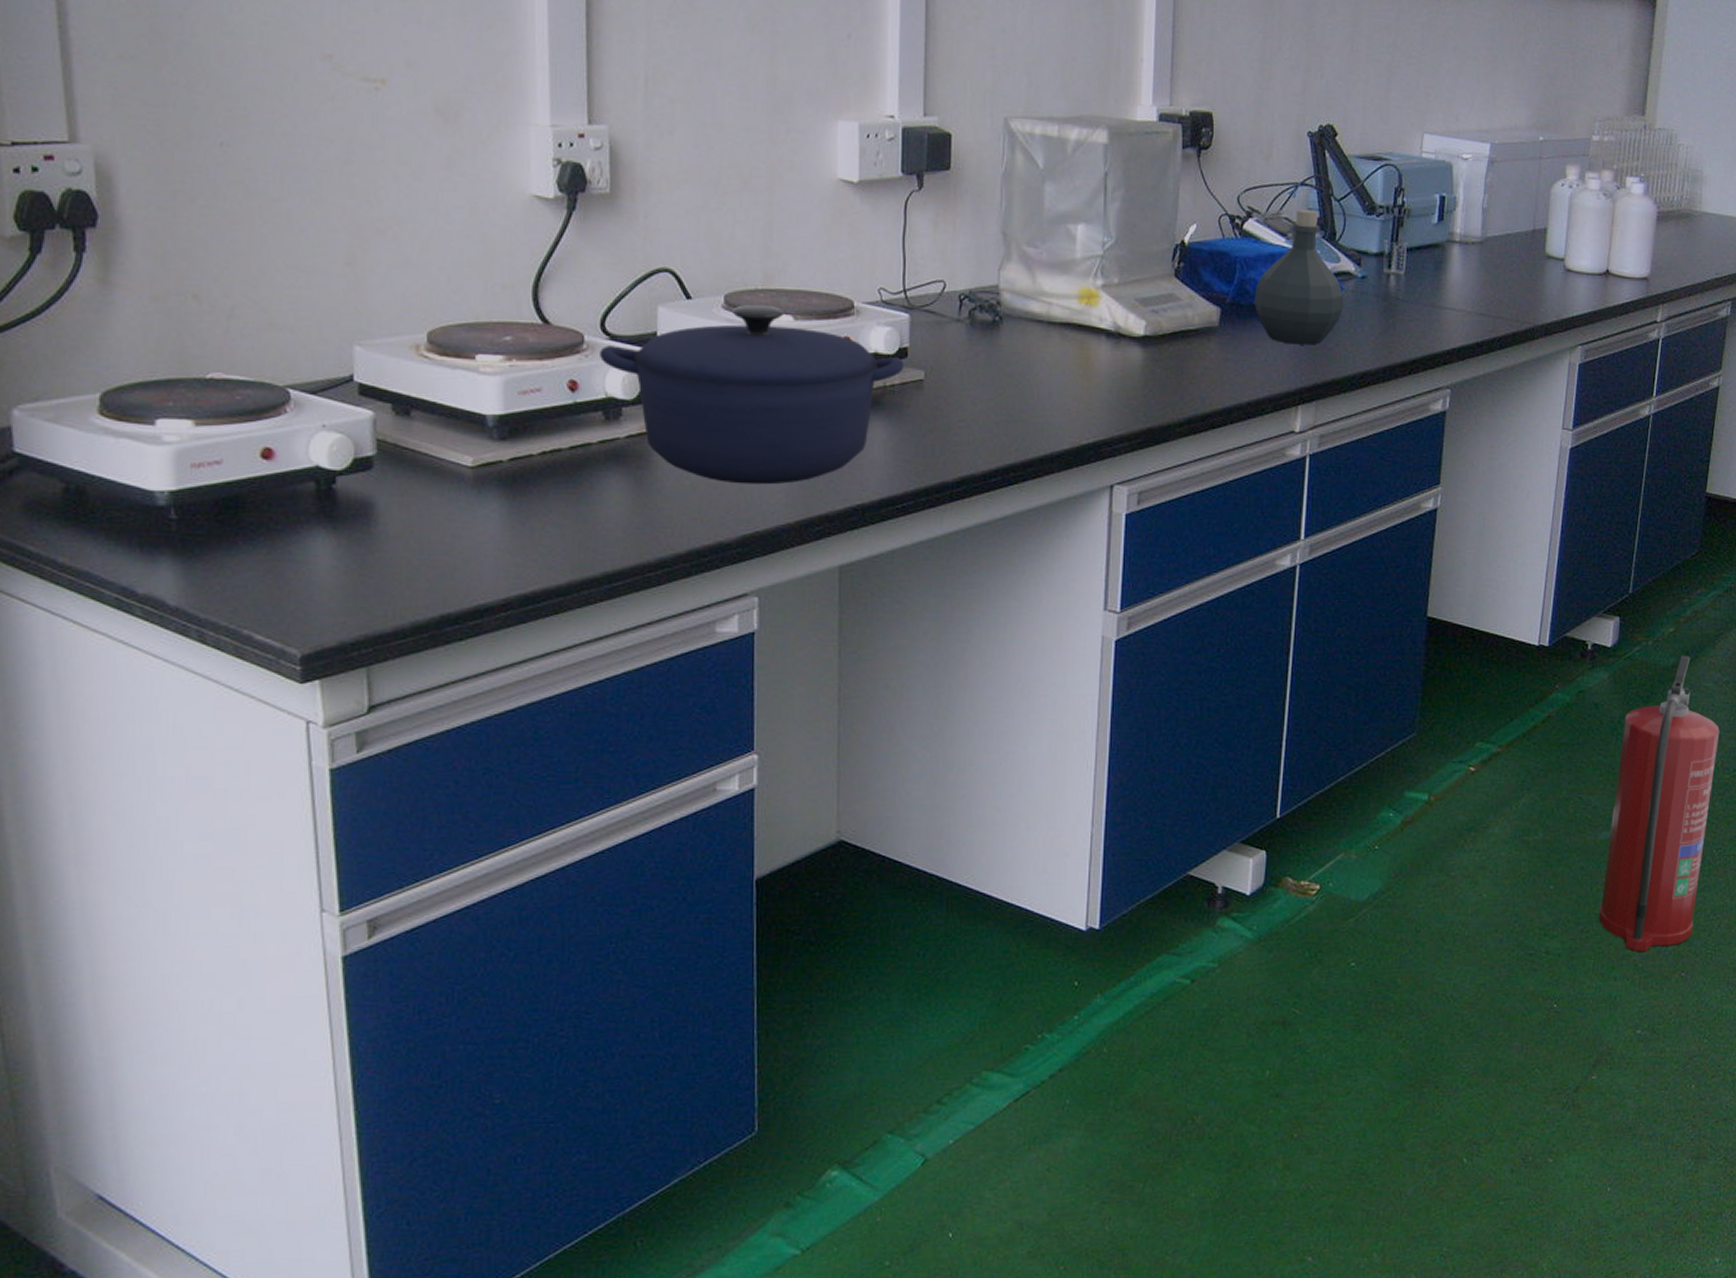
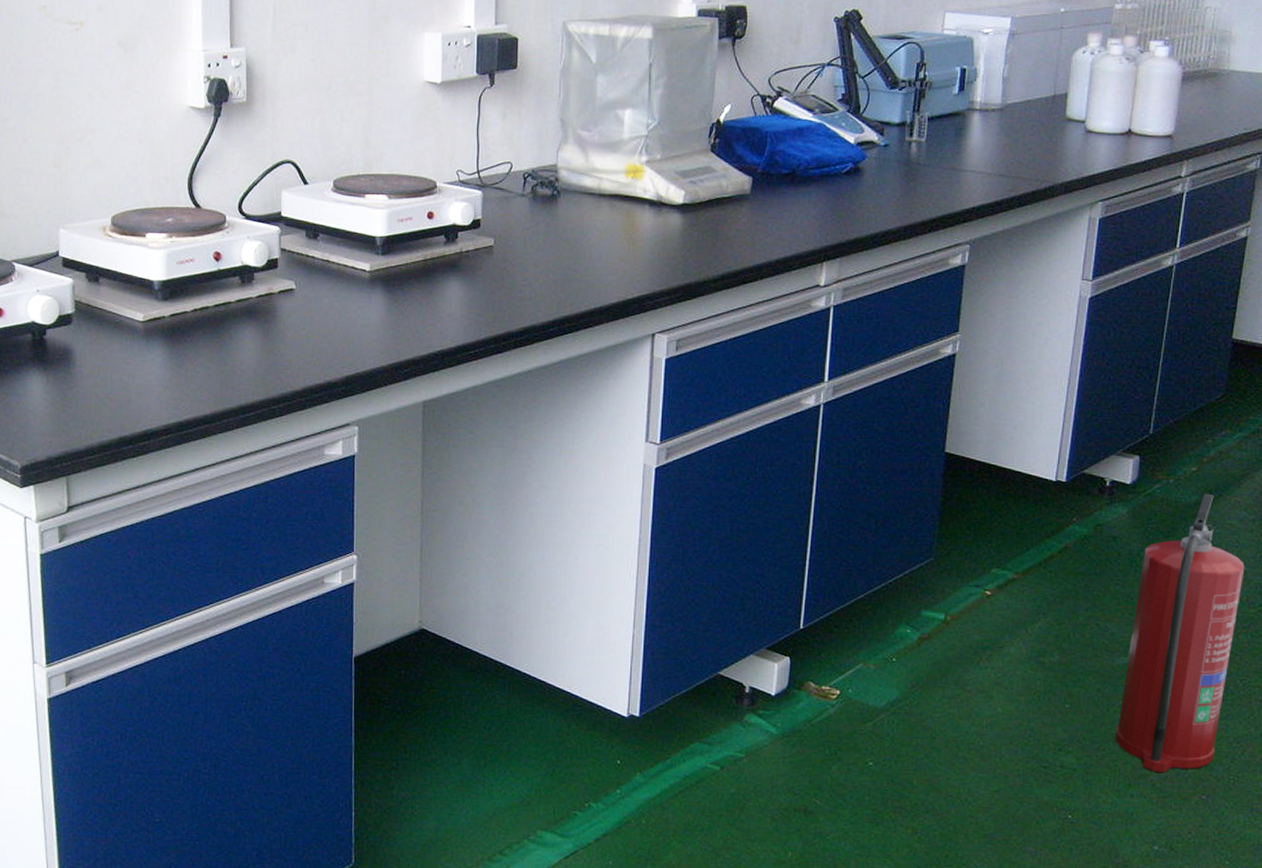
cooking pot: present [600,304,904,485] -> none [238,187,477,335]
flask: present [1255,209,1343,345] -> none [783,87,866,208]

